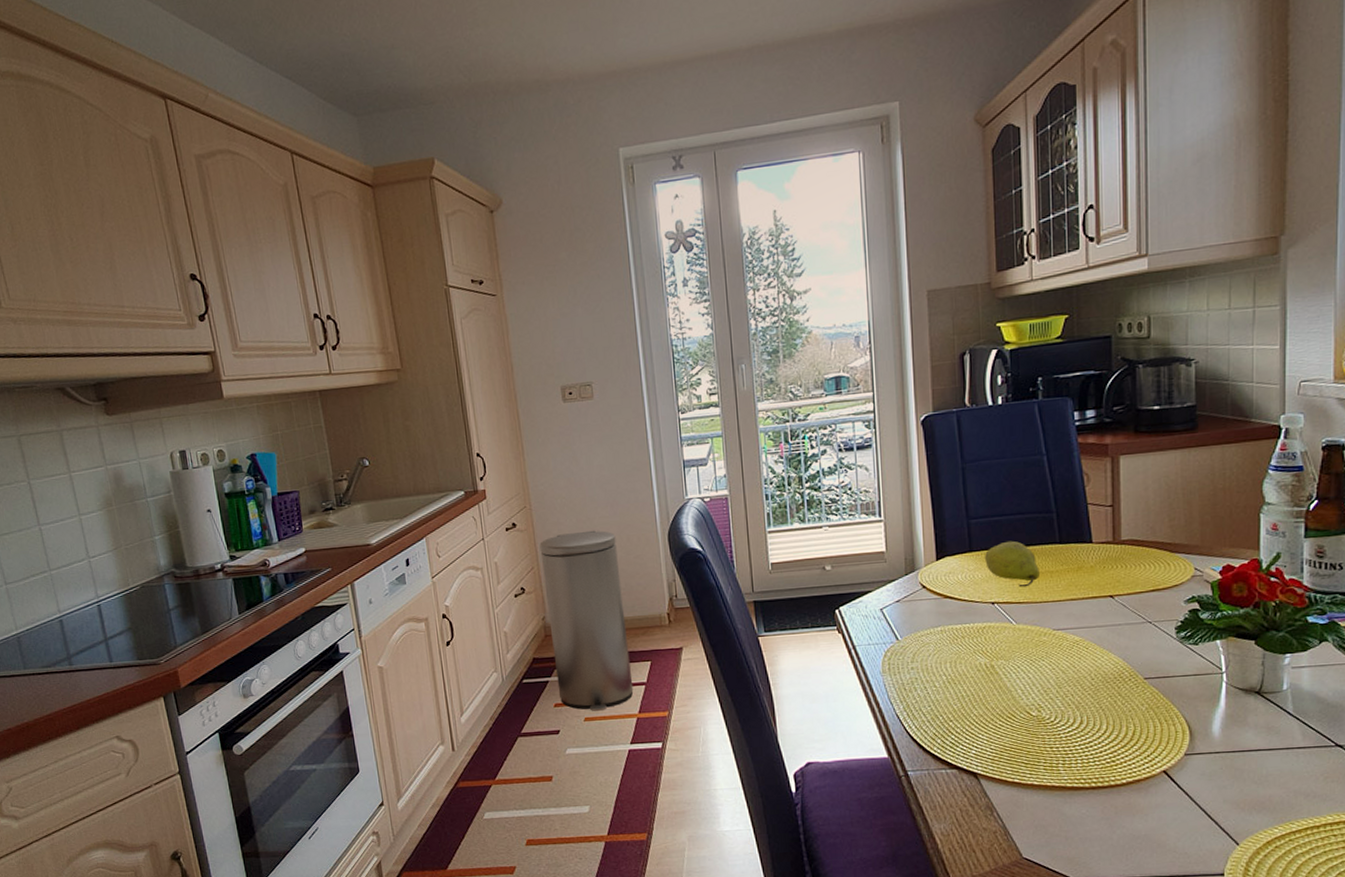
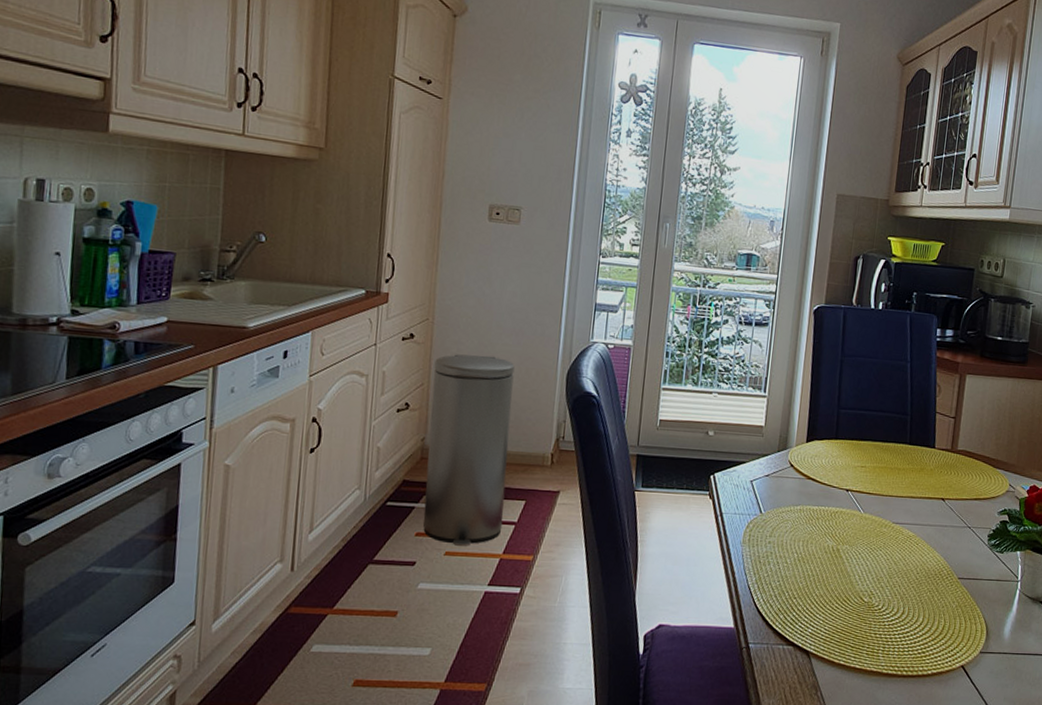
fruit: present [985,540,1041,588] -> none [847,434,890,480]

